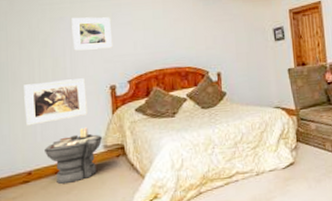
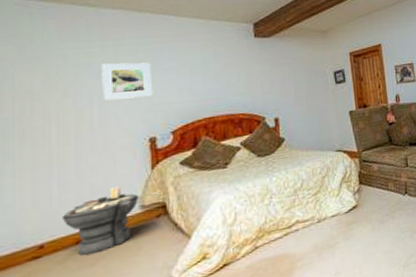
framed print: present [24,78,87,126] -> none [36,131,120,191]

